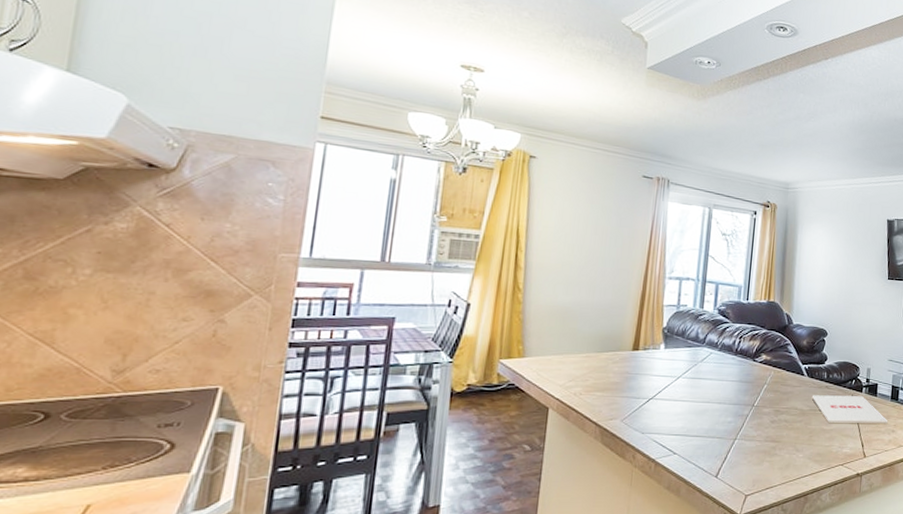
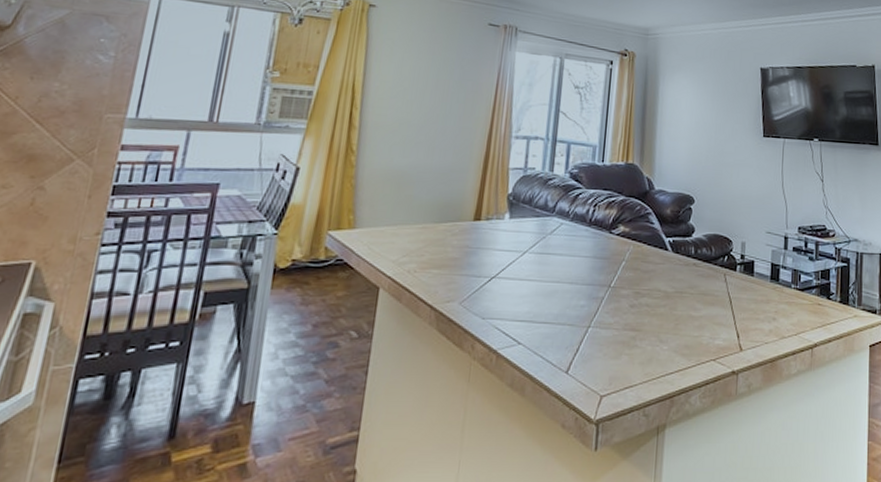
magazine: present [811,395,889,424] -> none [677,274,768,310]

